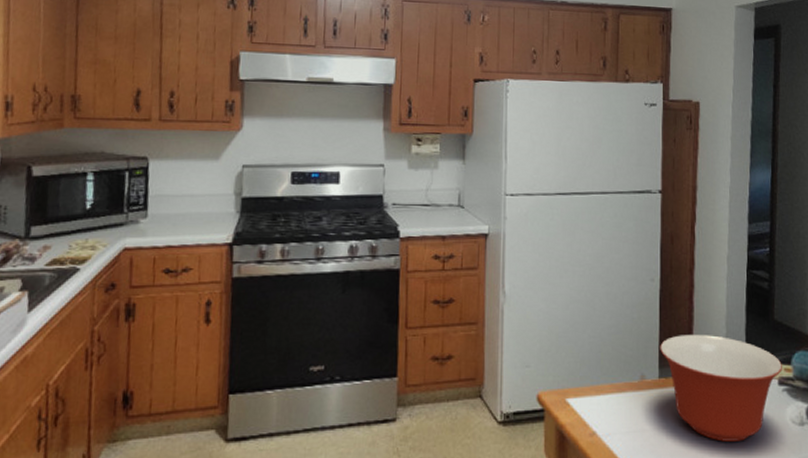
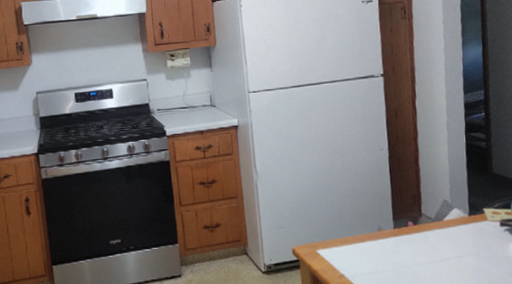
mixing bowl: present [660,335,782,442] -> none [392,190,503,275]

